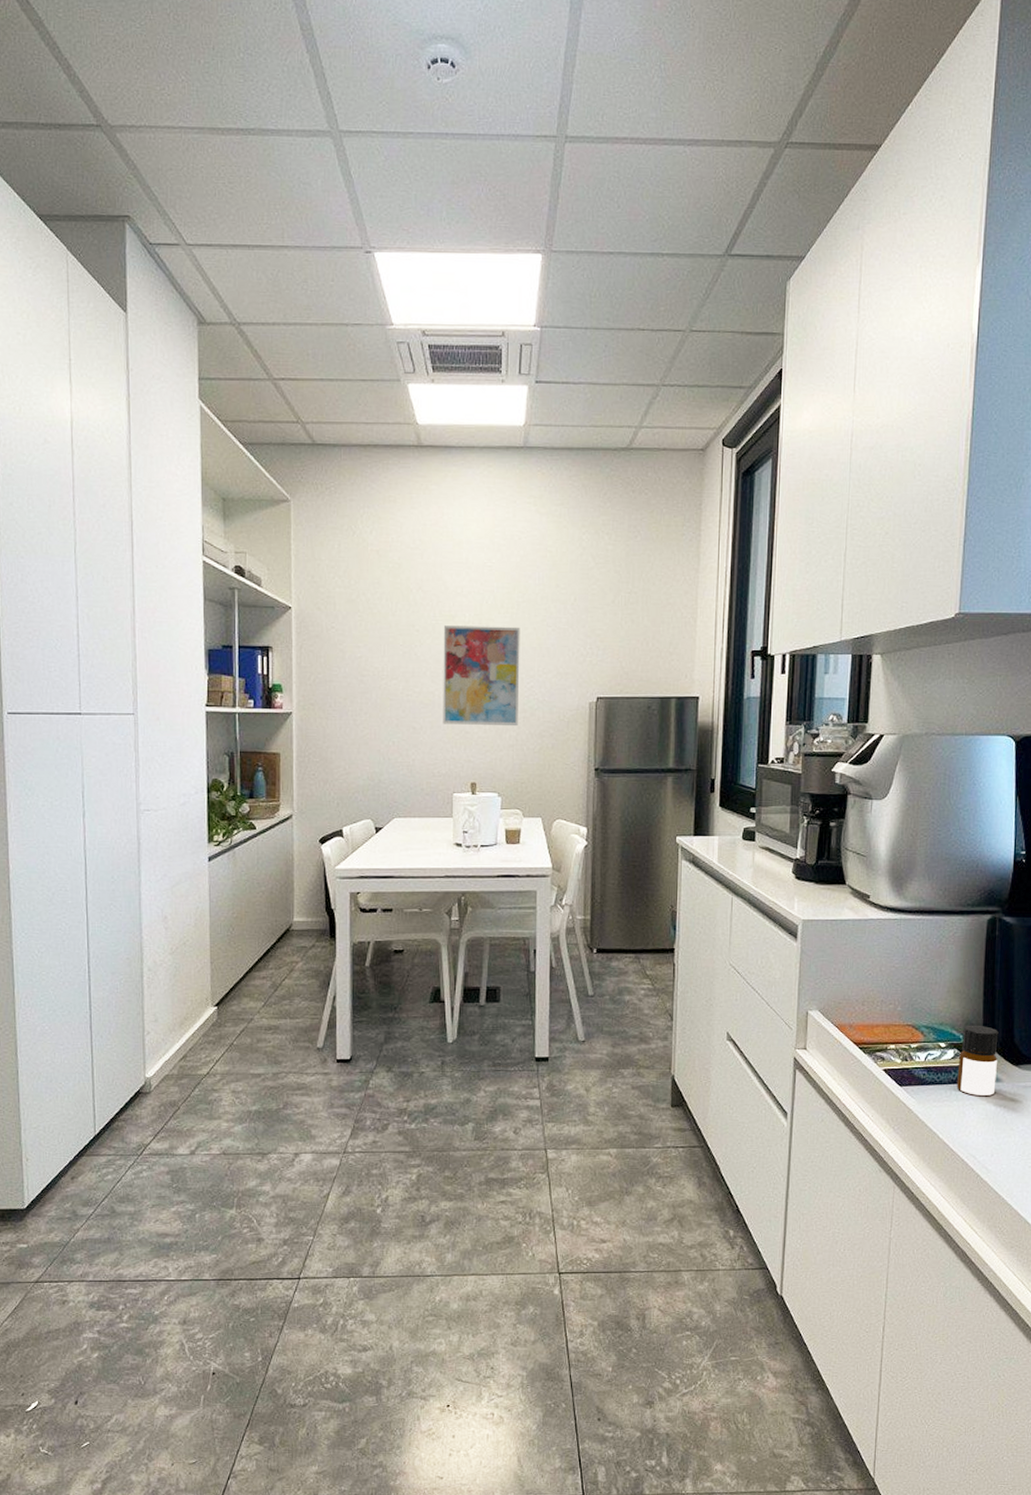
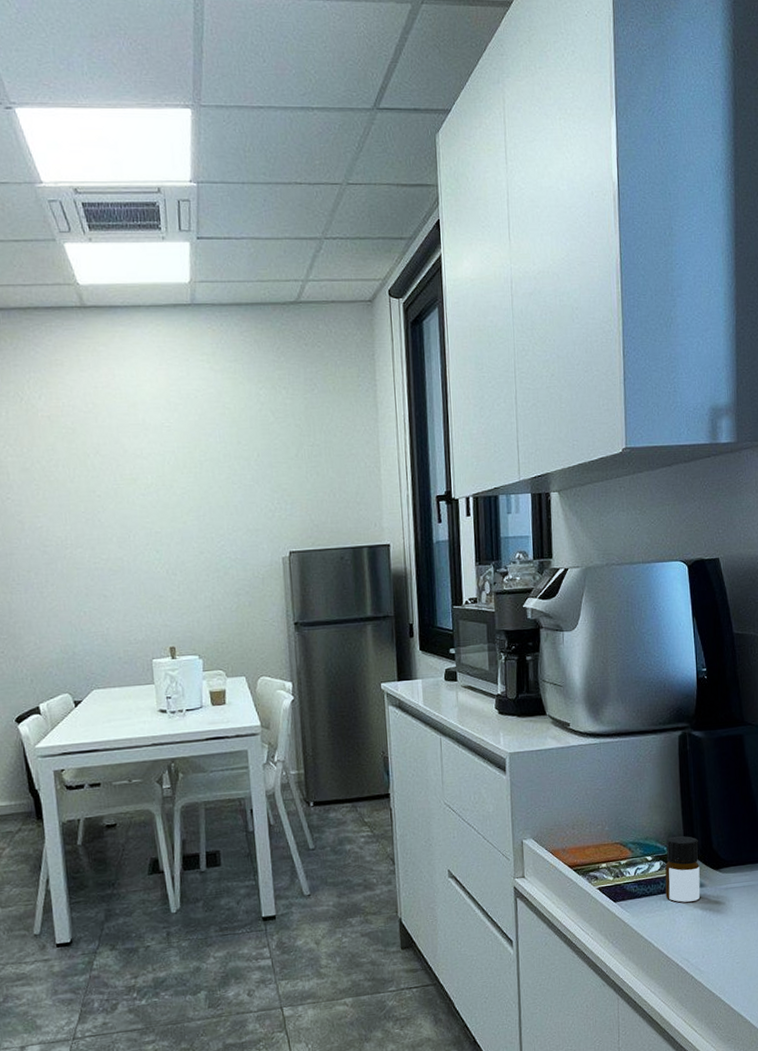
wall art: present [443,625,520,727] -> none [125,486,212,590]

